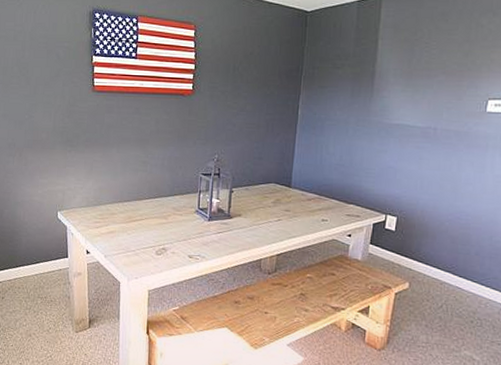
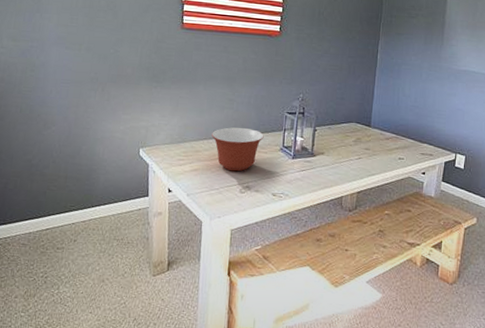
mixing bowl: none [126,190,179,234] -> present [211,127,264,172]

